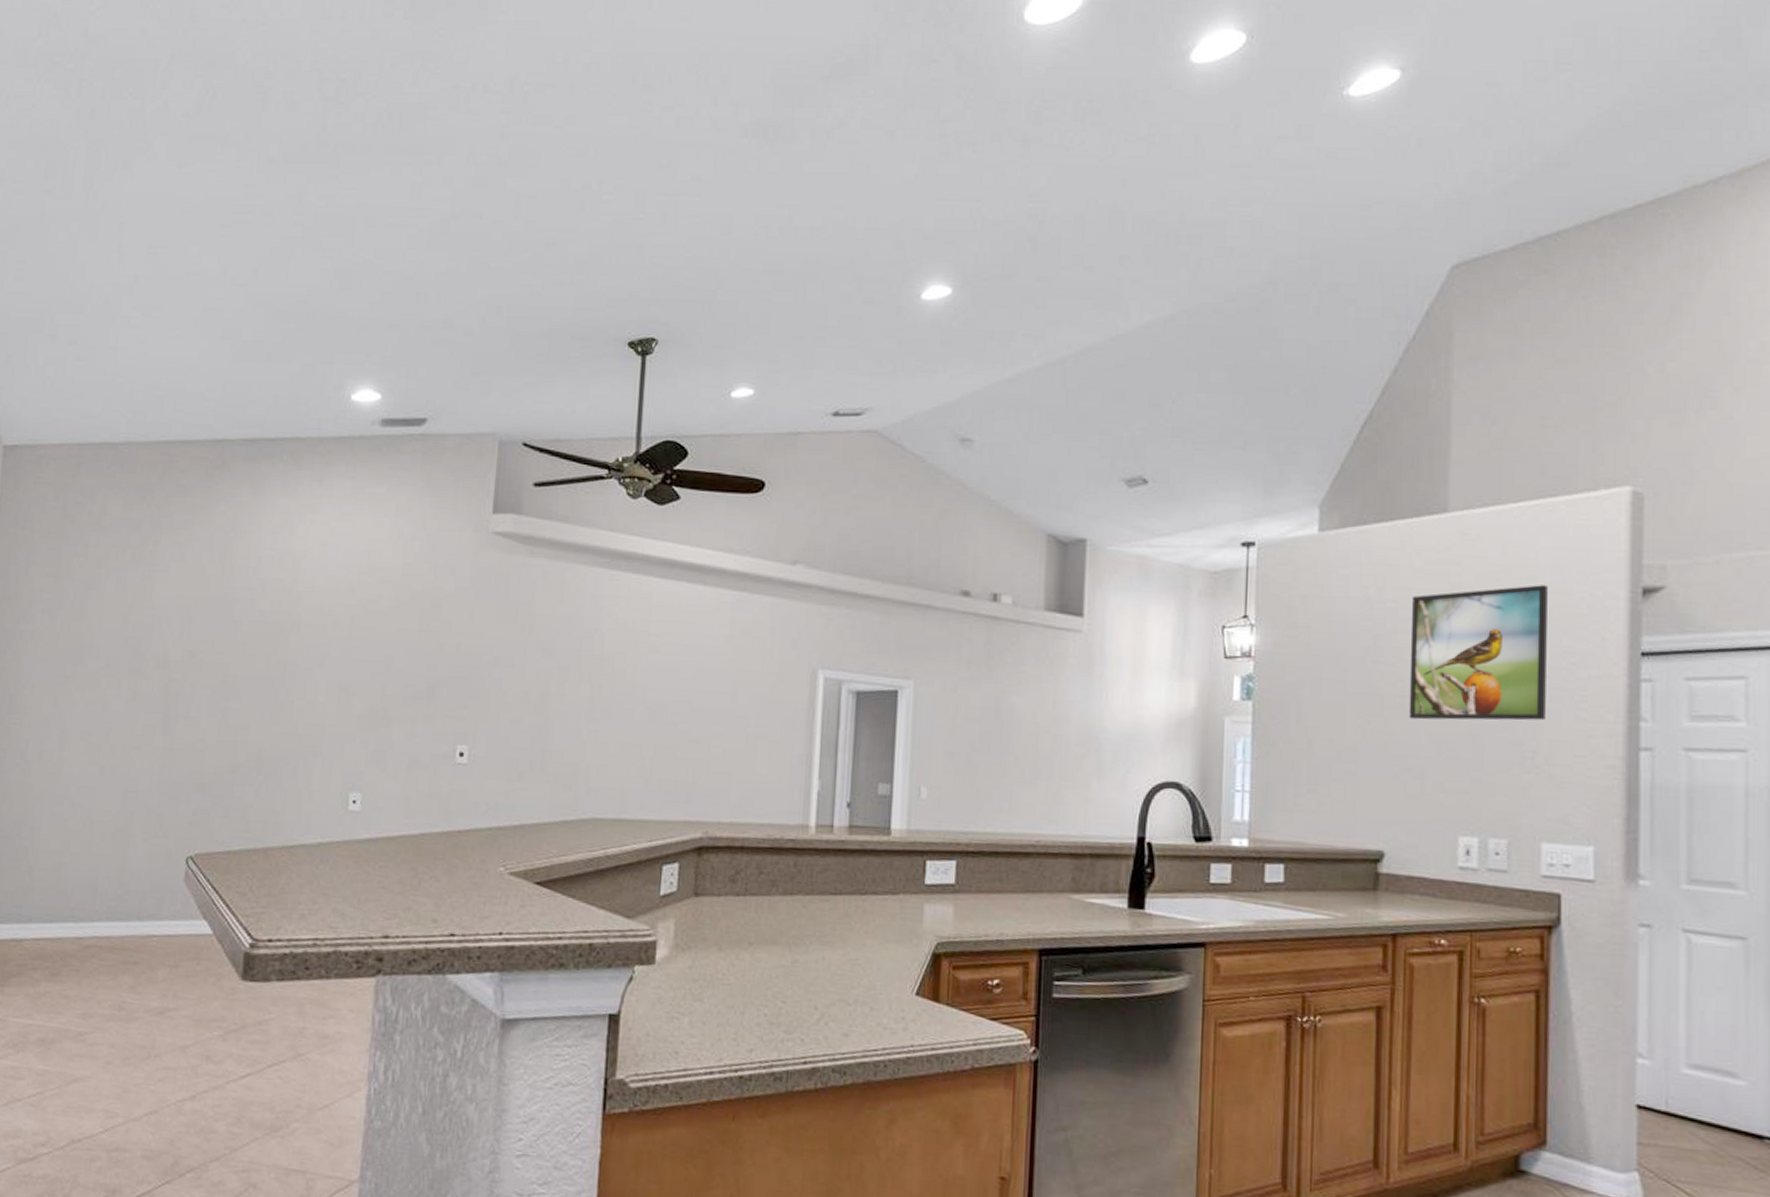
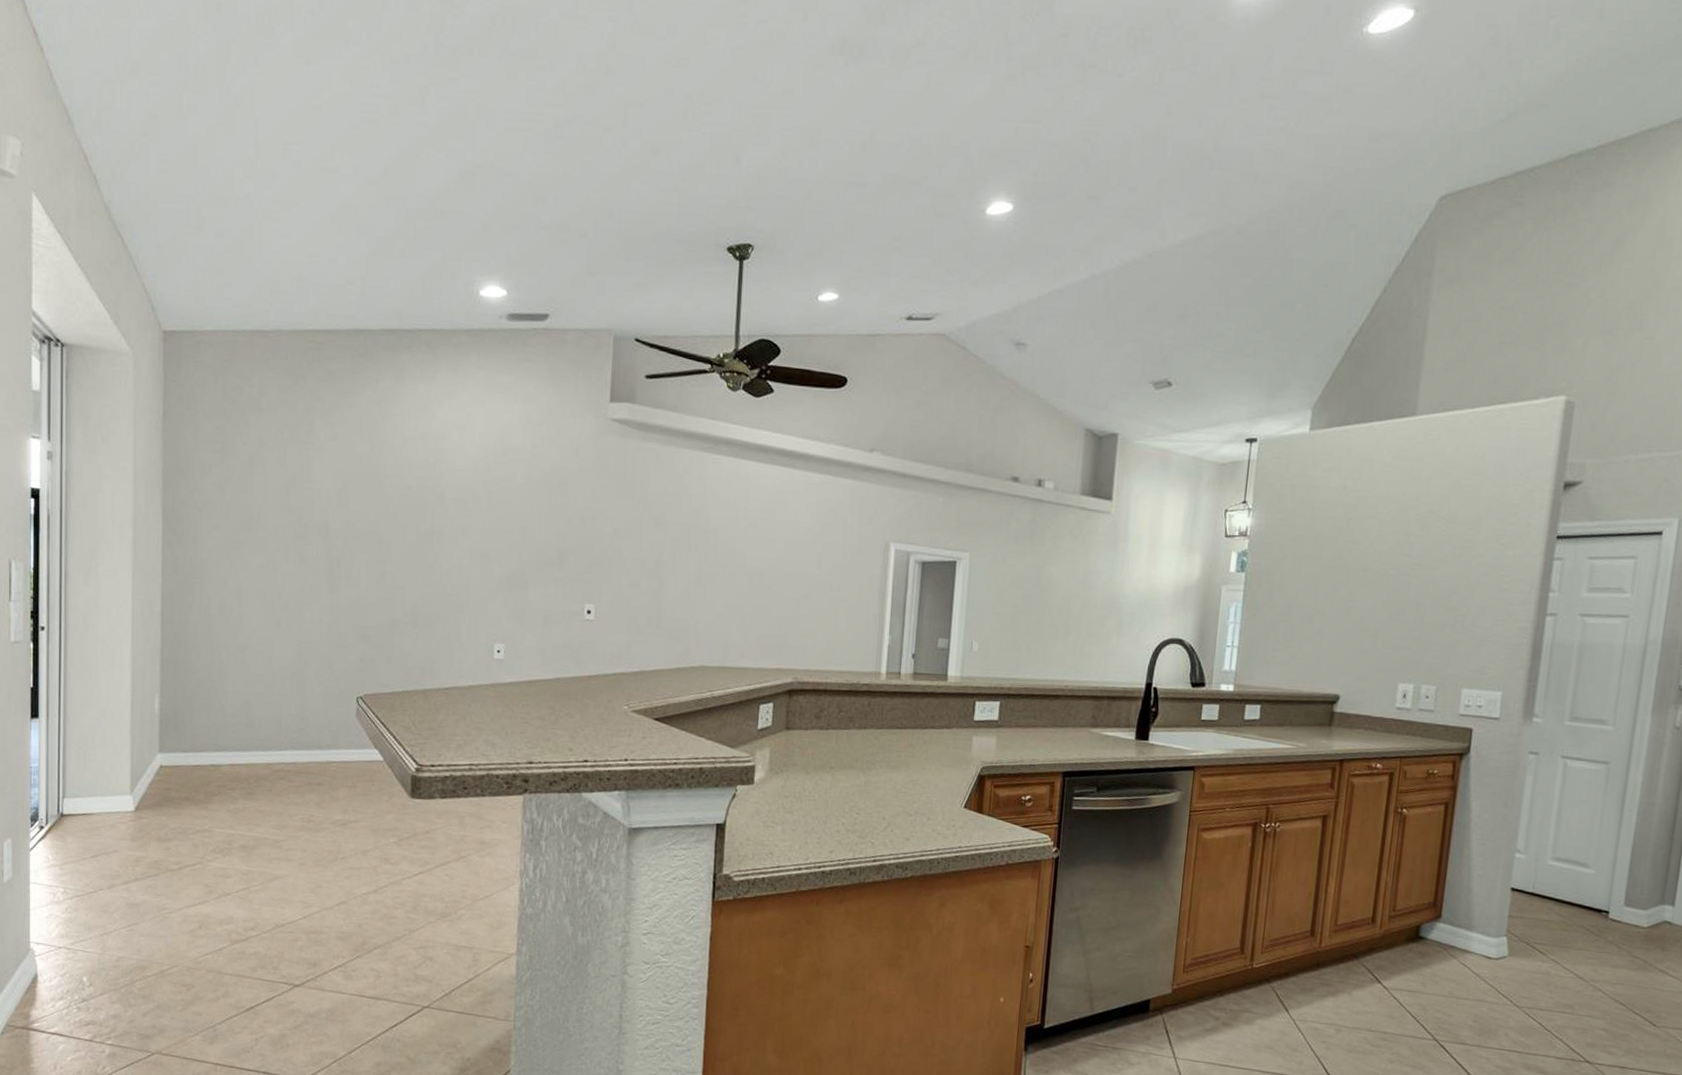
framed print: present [1408,585,1548,721] -> none [1368,478,1490,591]

